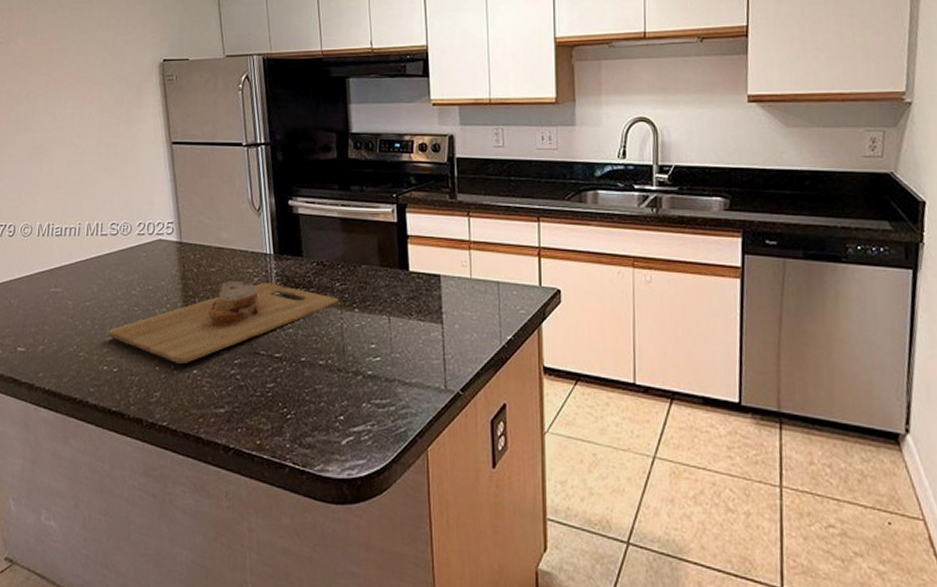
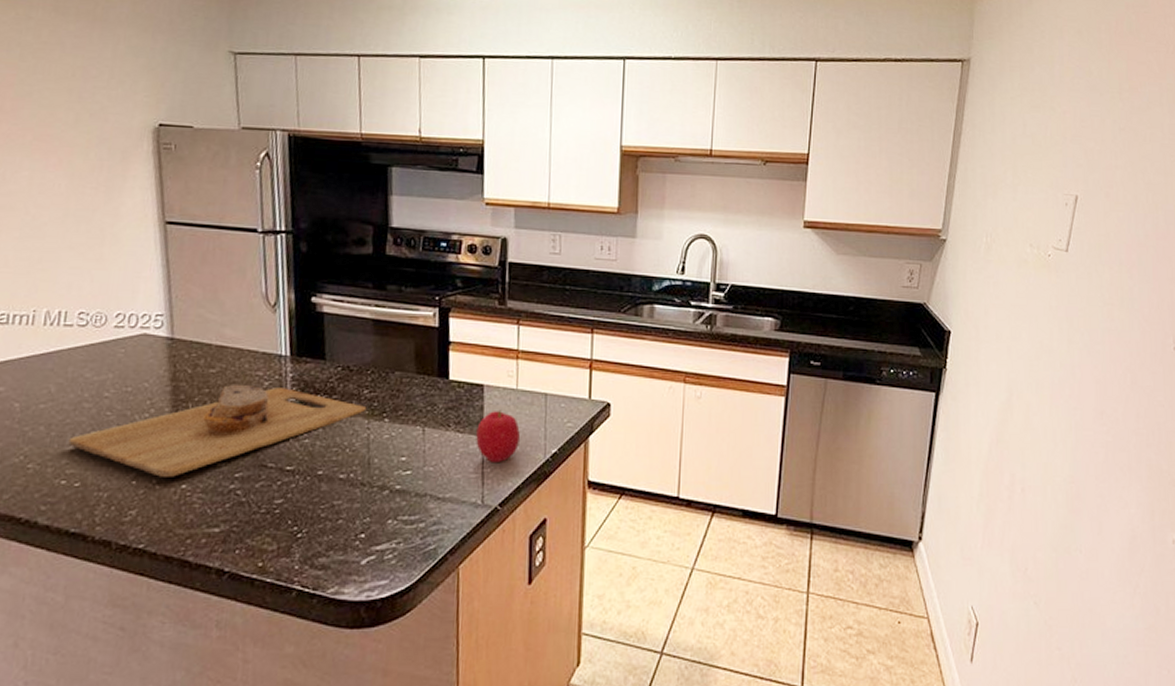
fruit: none [436,298,476,350] -> present [476,410,520,464]

